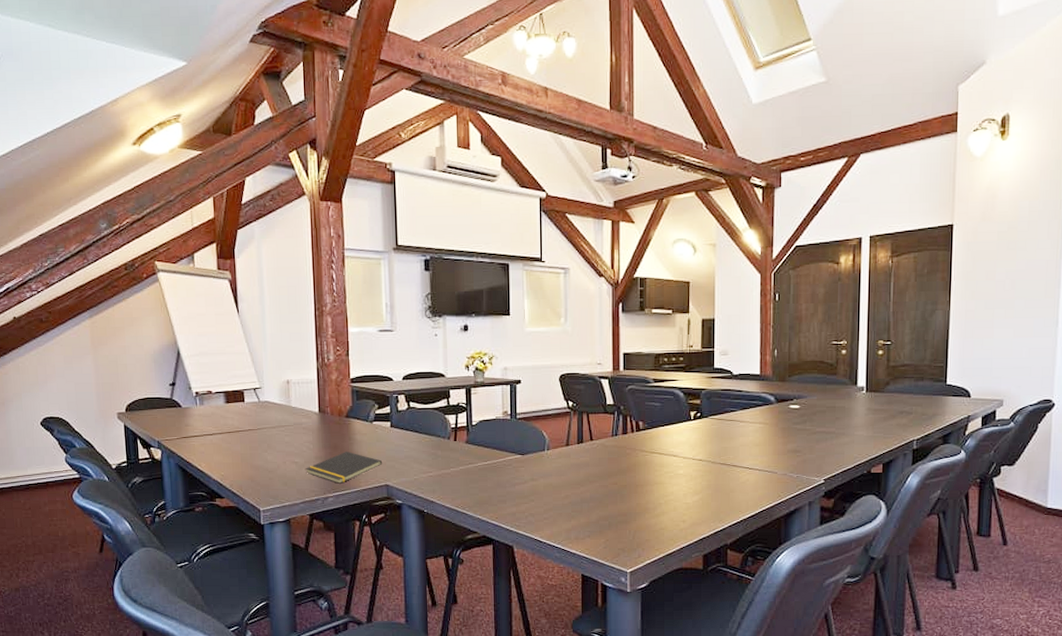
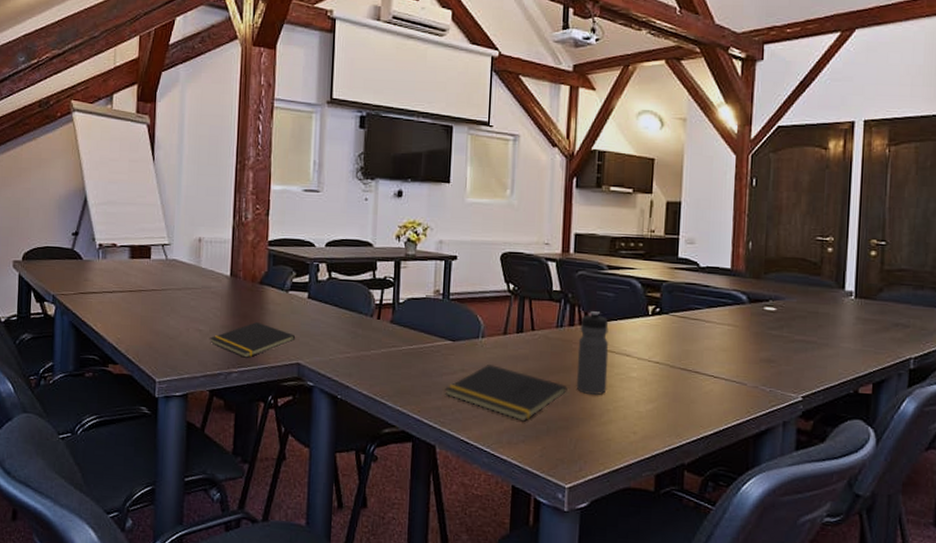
notepad: none [518,472,624,519] -> present [445,363,568,422]
water bottle: none [631,420,658,492] -> present [576,311,609,395]

